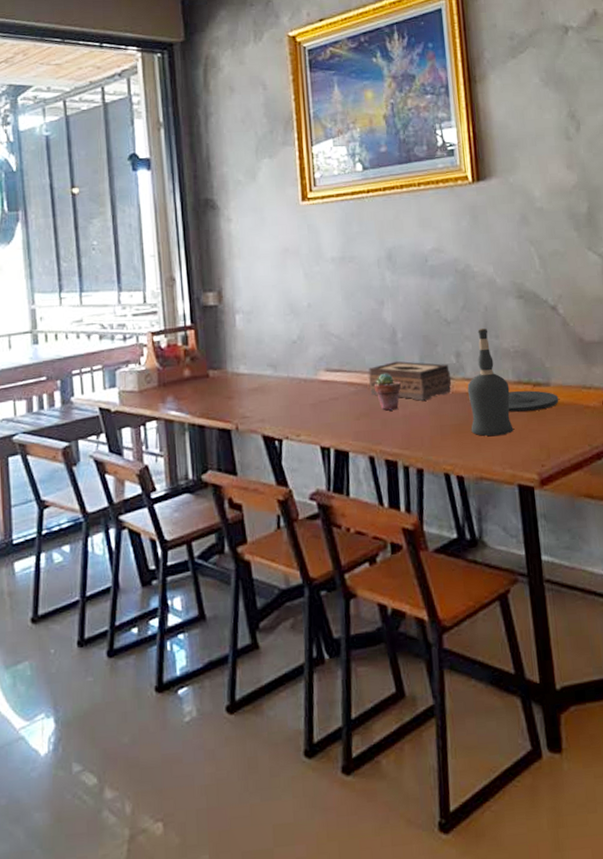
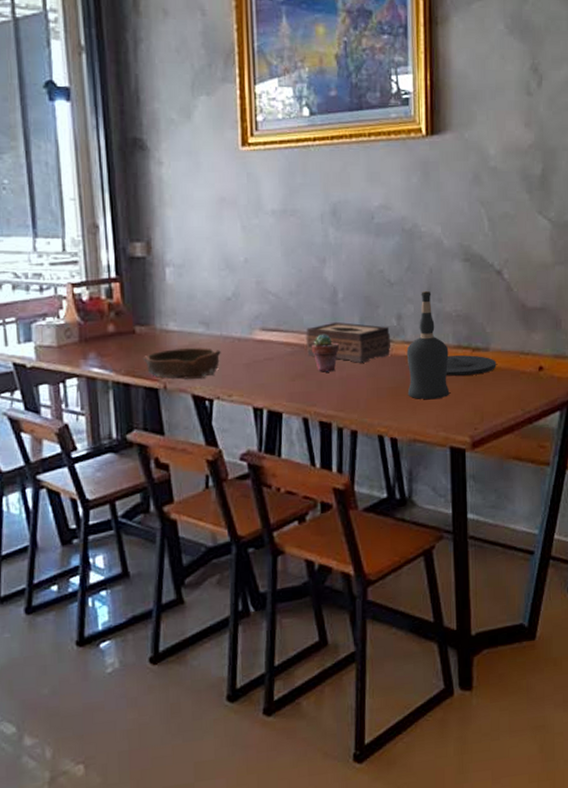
bowl: none [216,388,288,420] -> present [142,347,221,379]

